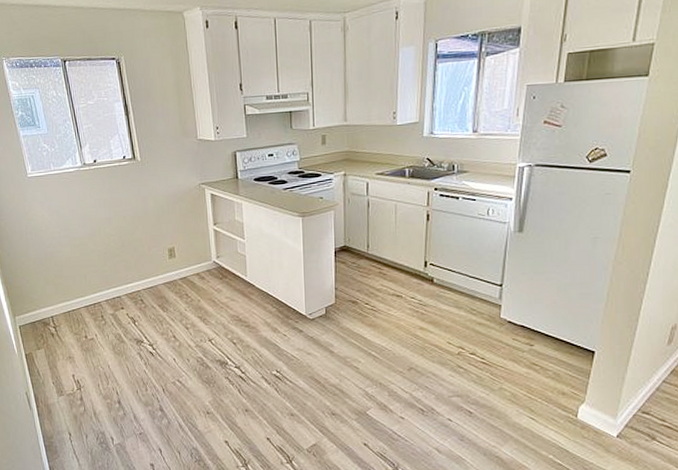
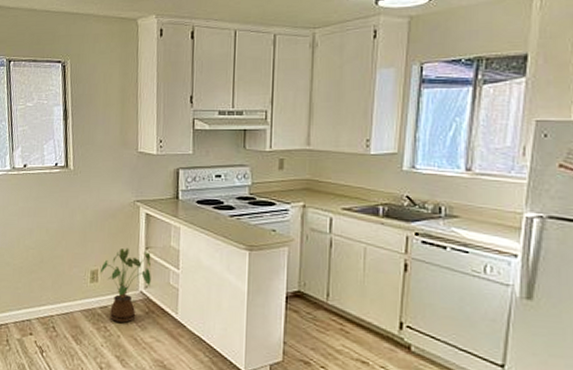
house plant: none [176,225,222,289] -> present [99,248,151,323]

